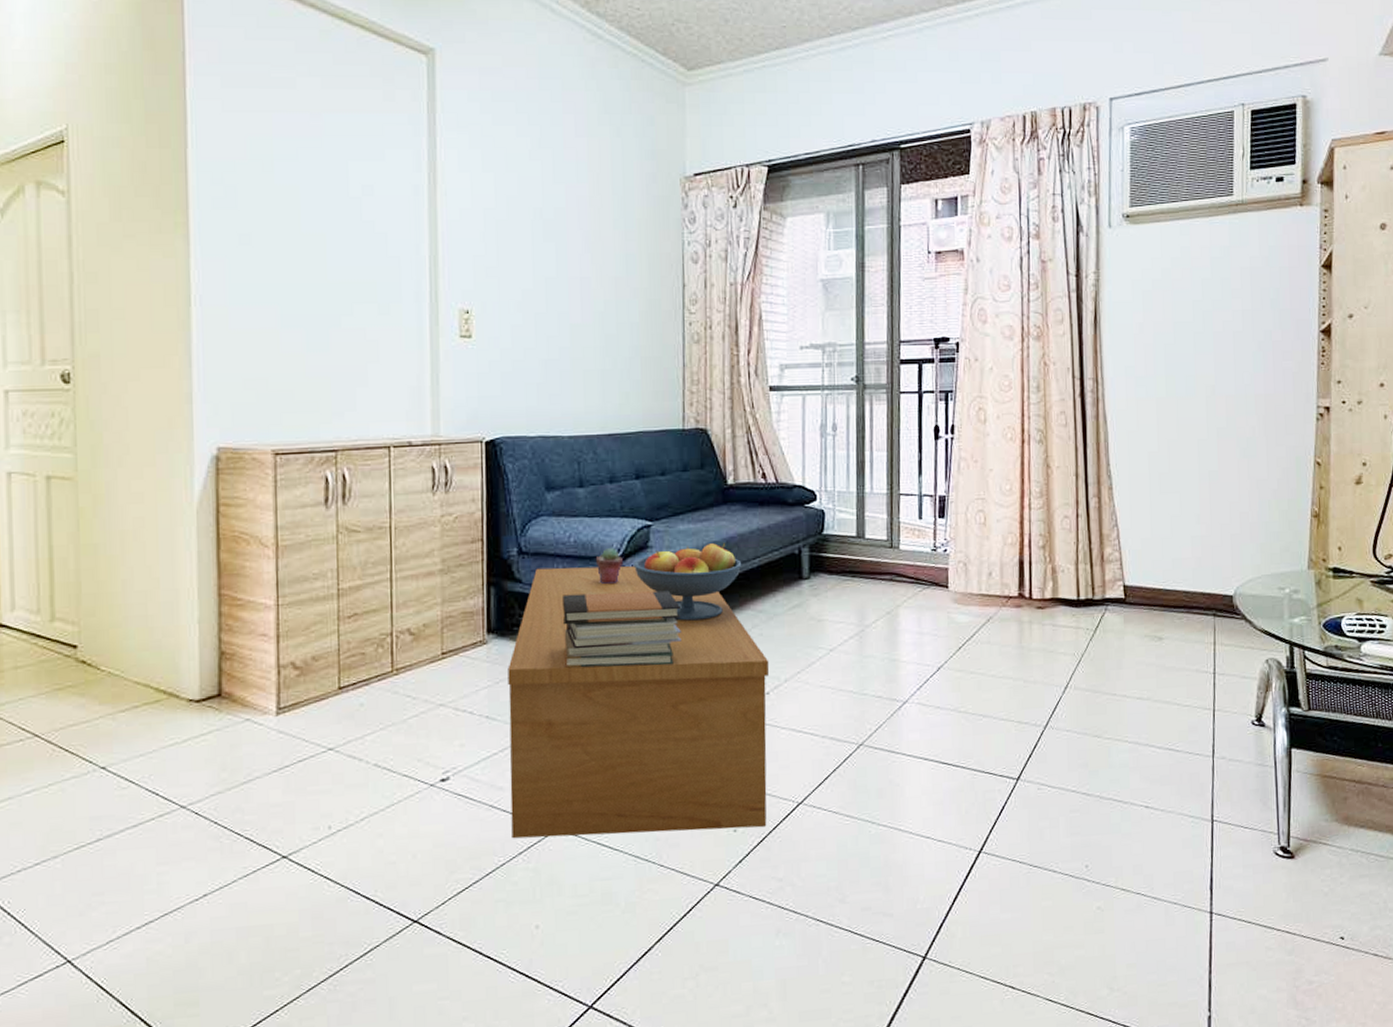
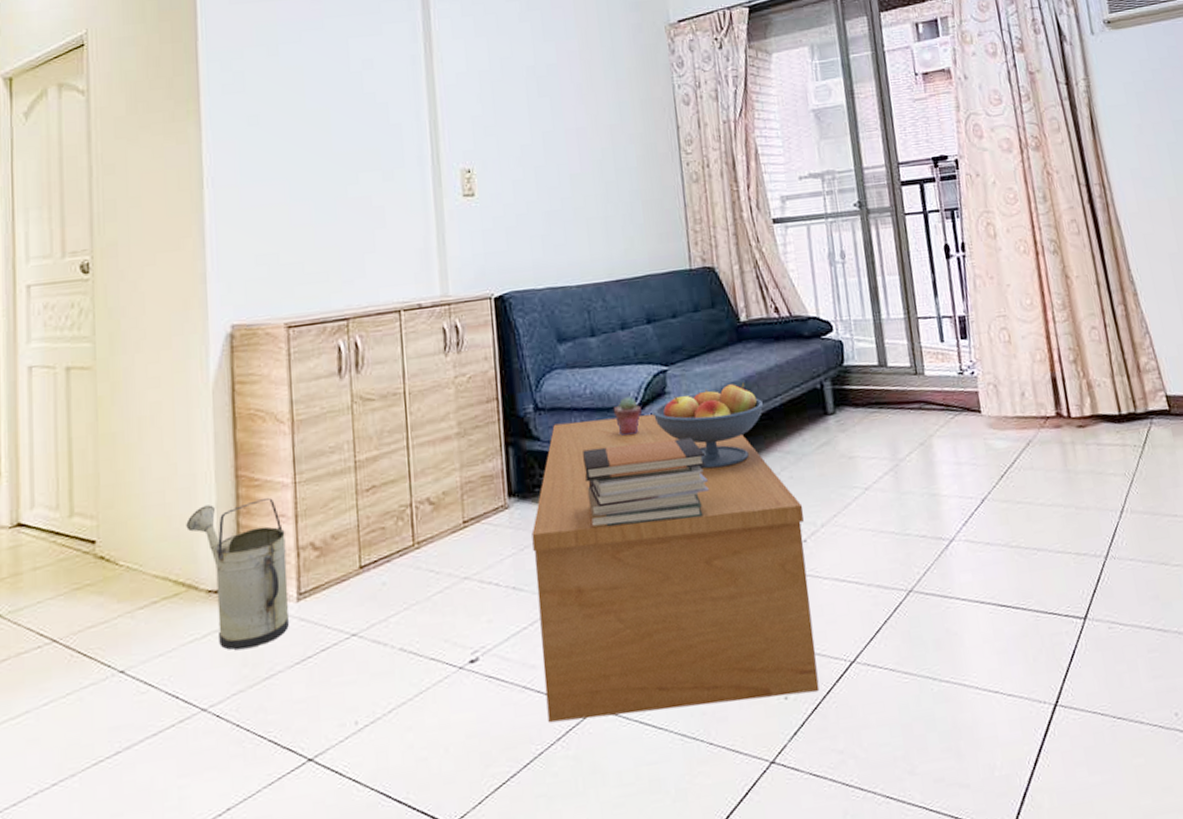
watering can: none [168,616,268,756] -> present [186,497,289,650]

